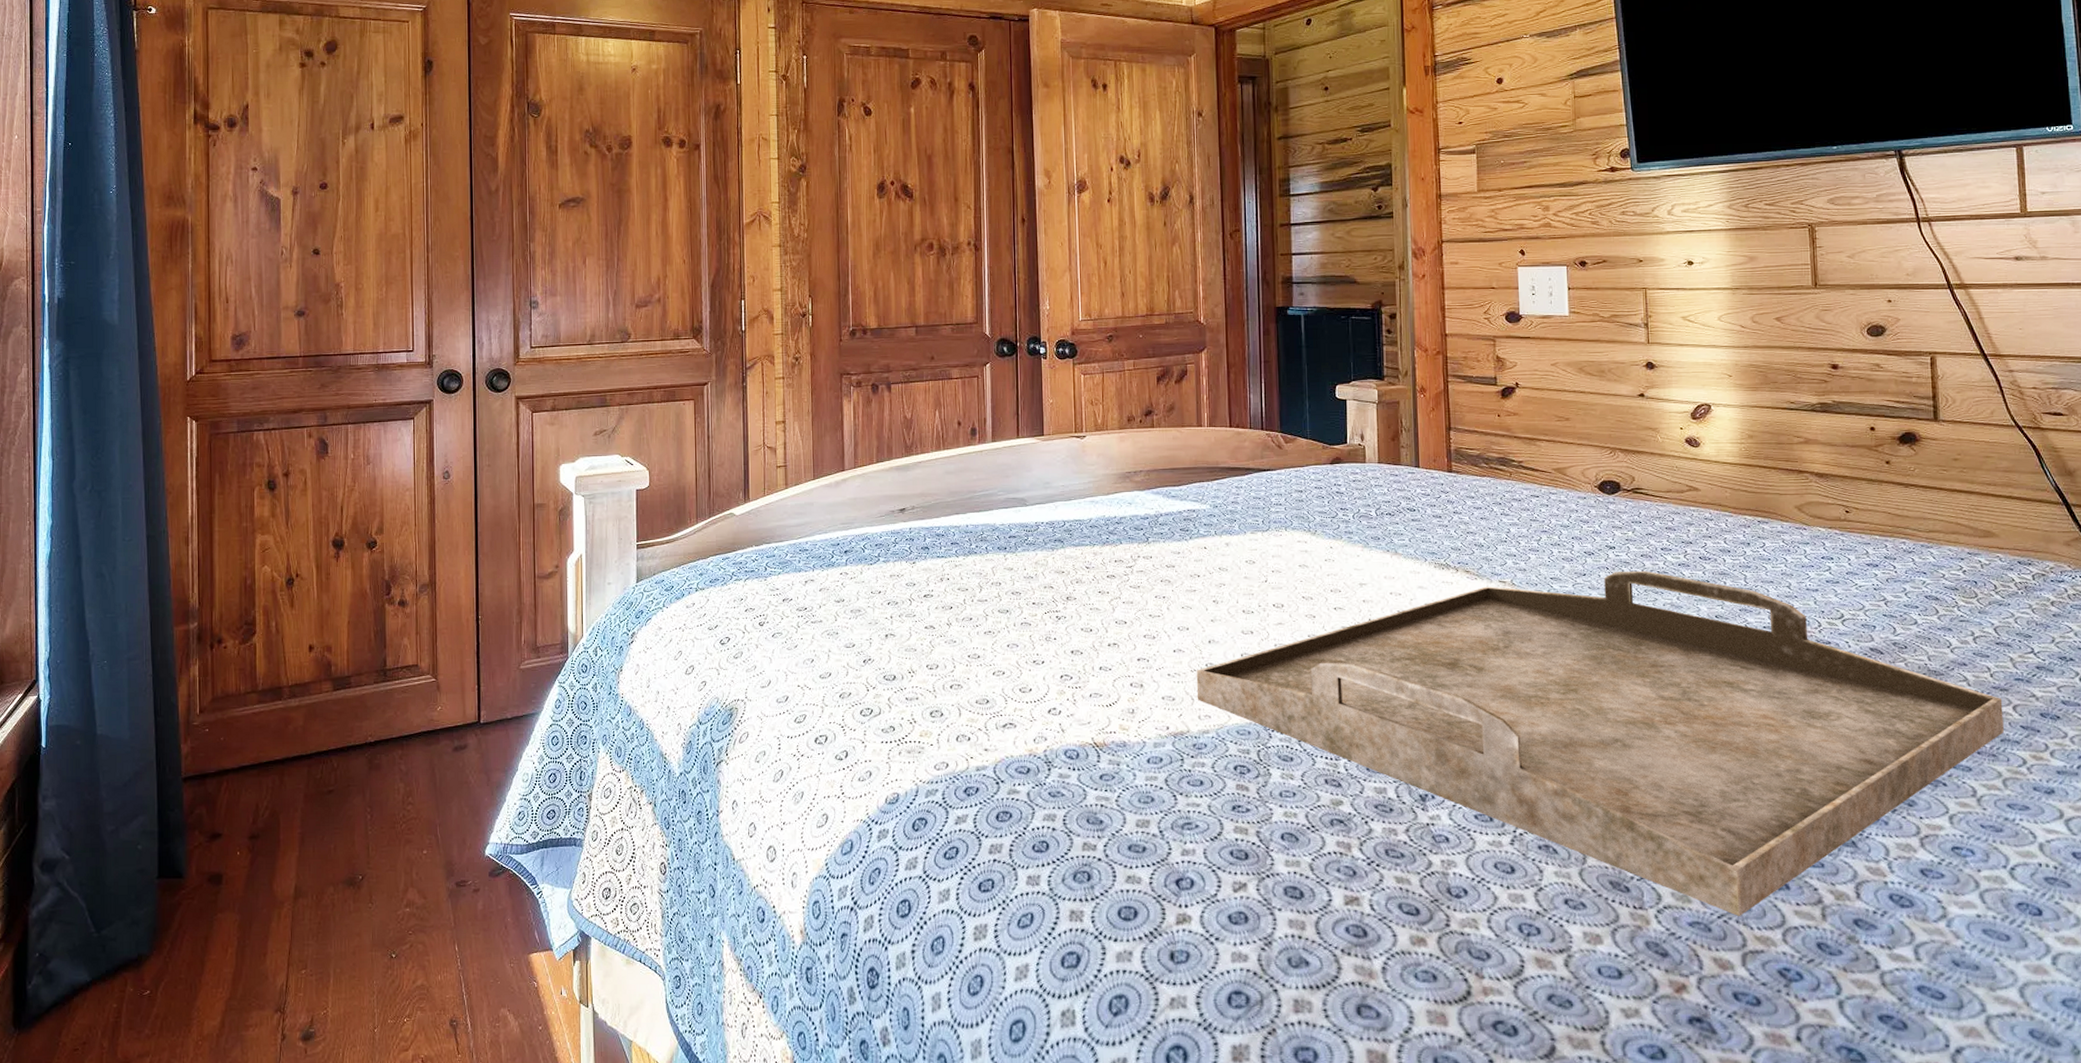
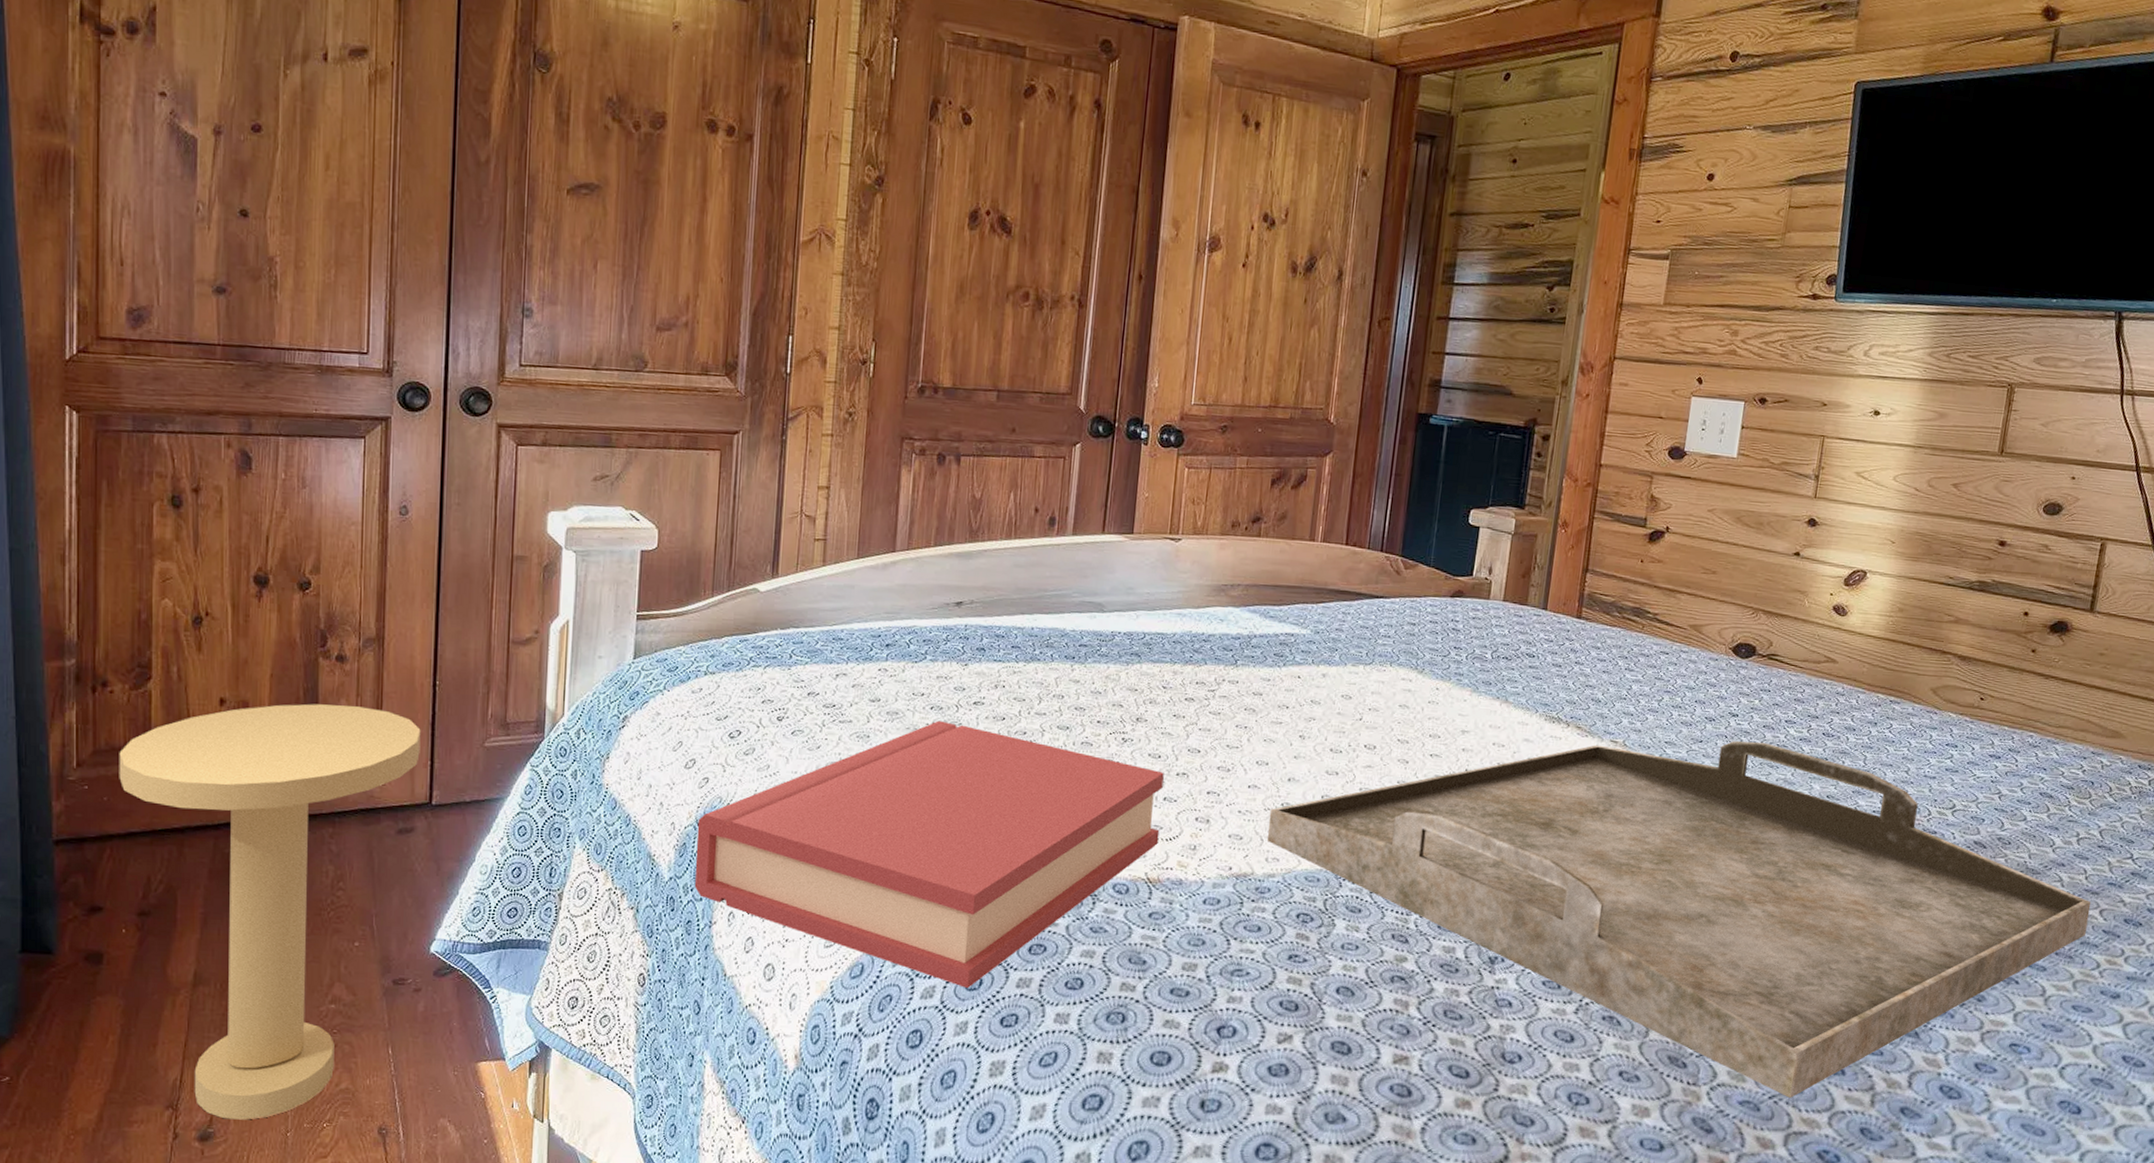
side table: none [232,643,469,1019] -> present [119,703,421,1120]
hardback book: none [700,614,1100,857] -> present [694,720,1164,988]

